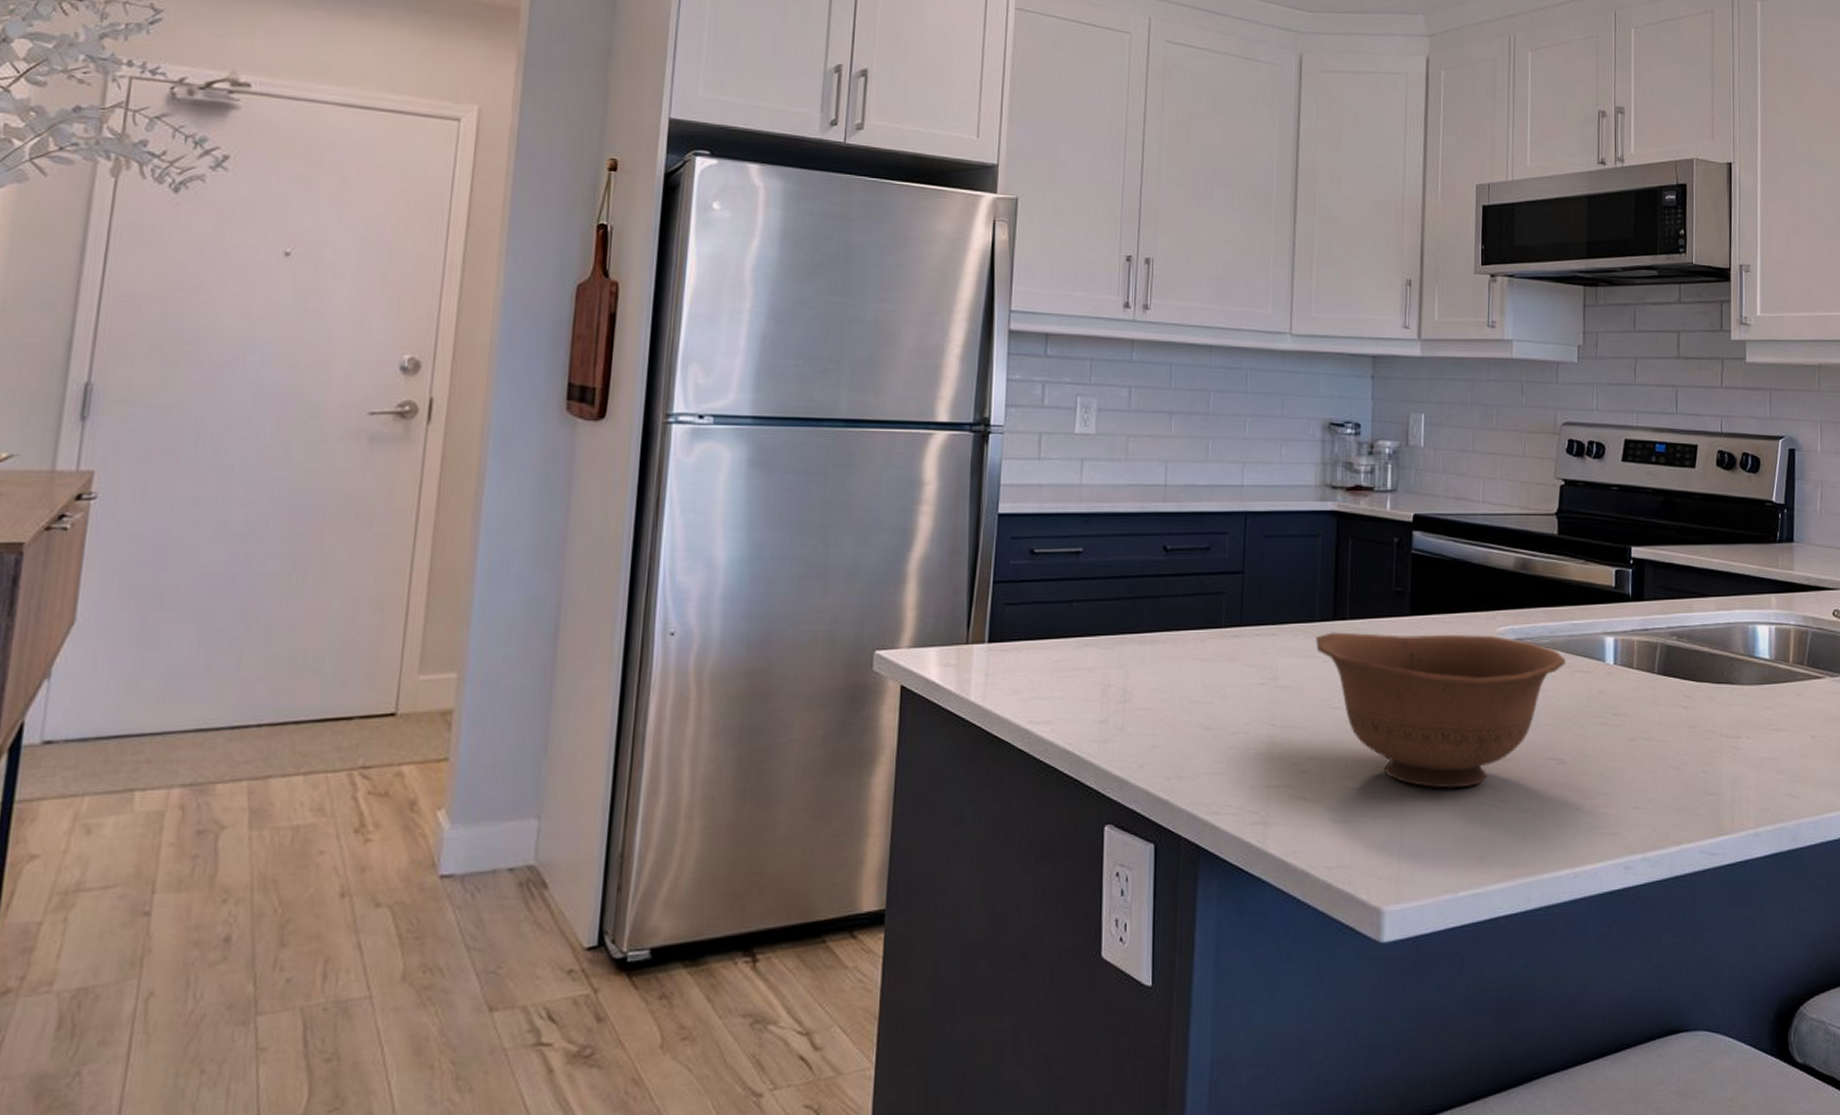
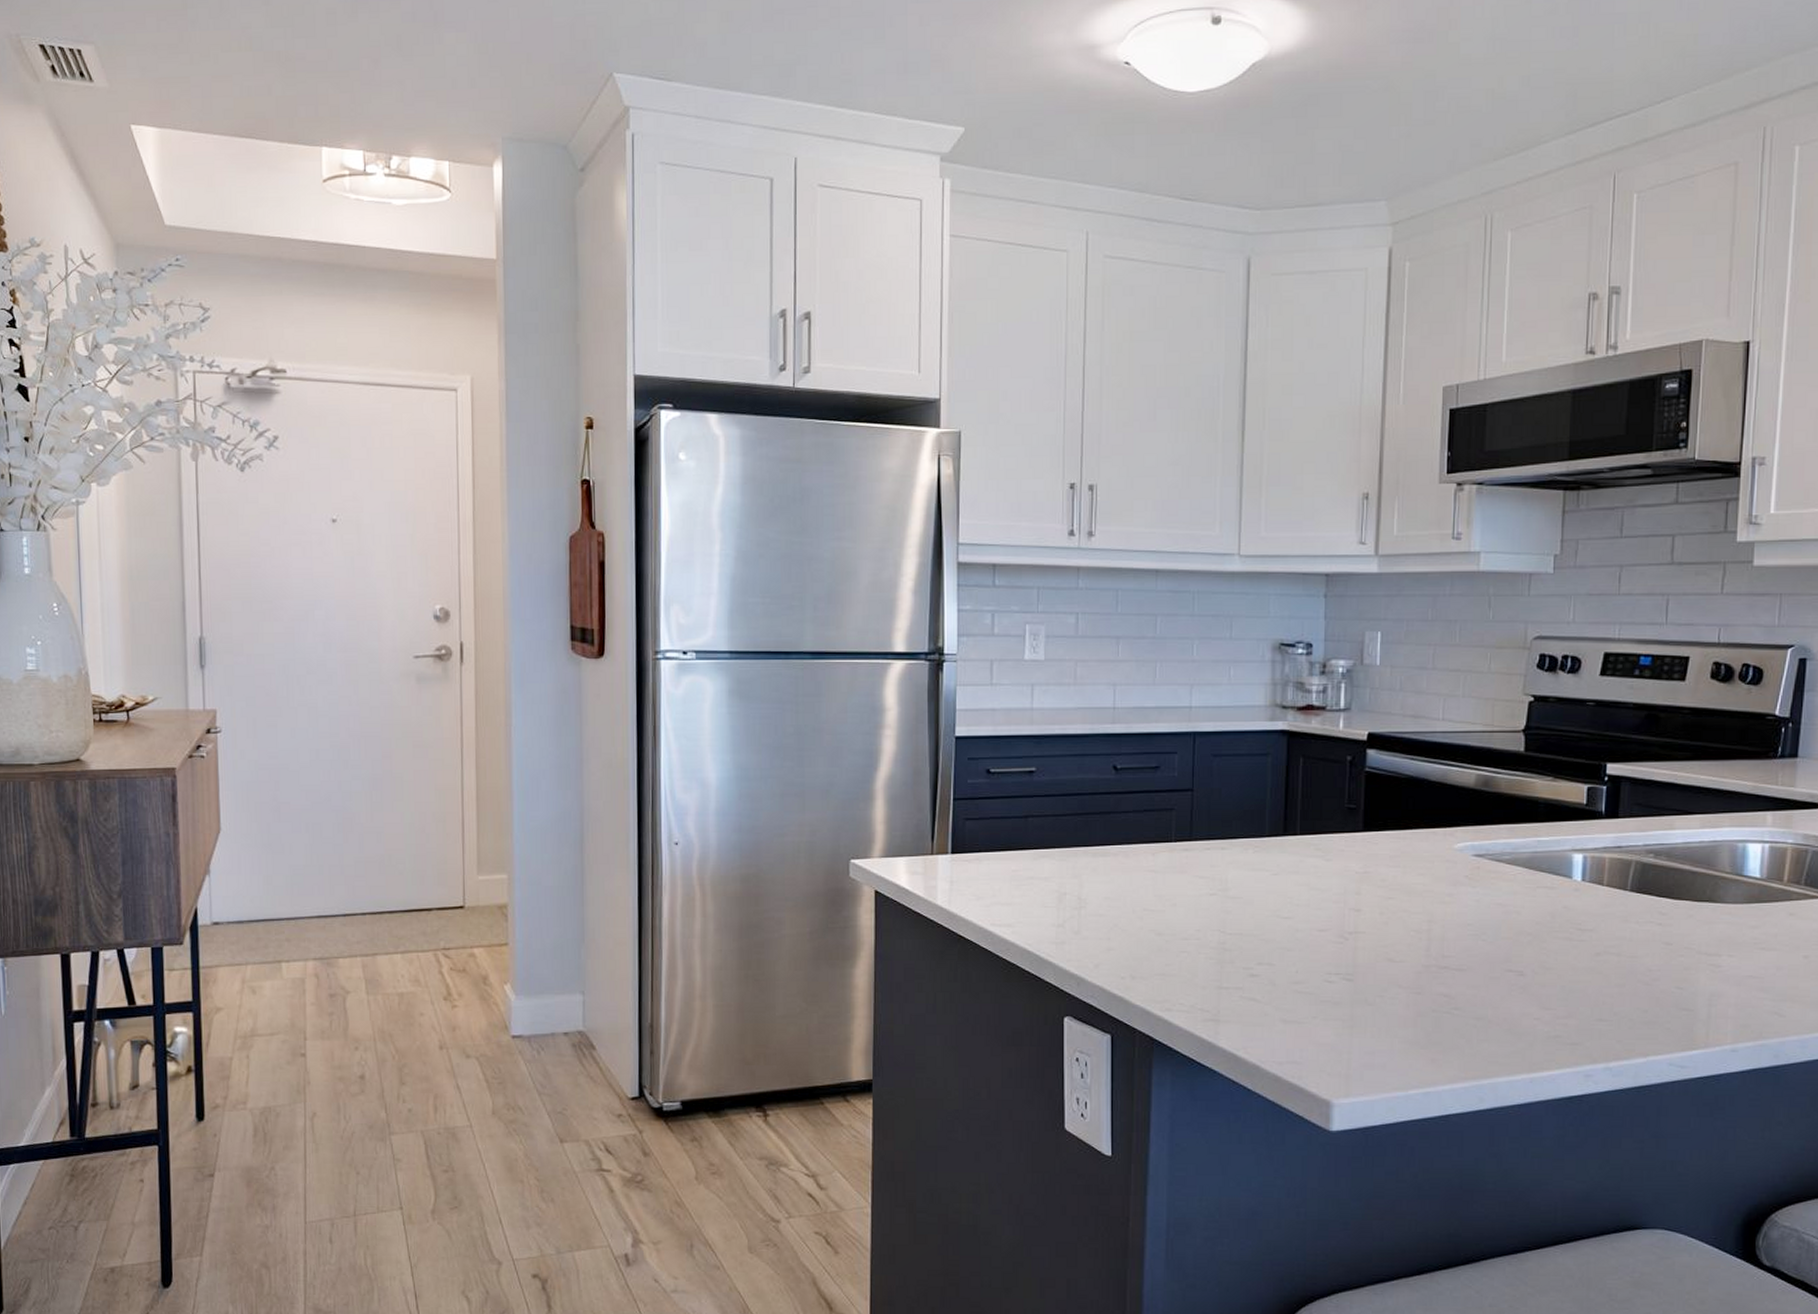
bowl: present [1316,632,1567,789] -> none [1266,847,1530,995]

